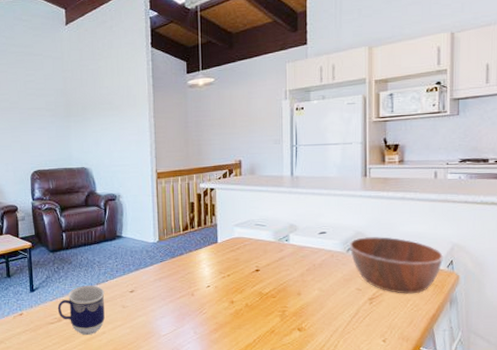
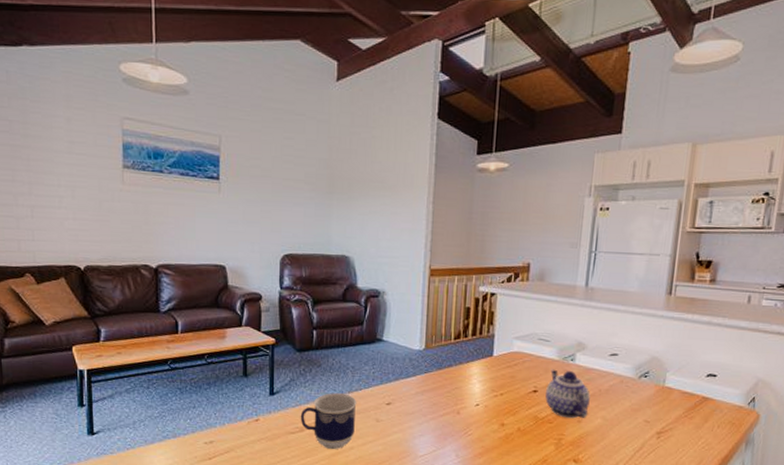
teapot: none [267,250,306,292] -> present [545,369,590,419]
bowl: present [349,236,444,294] -> none [642,363,746,431]

